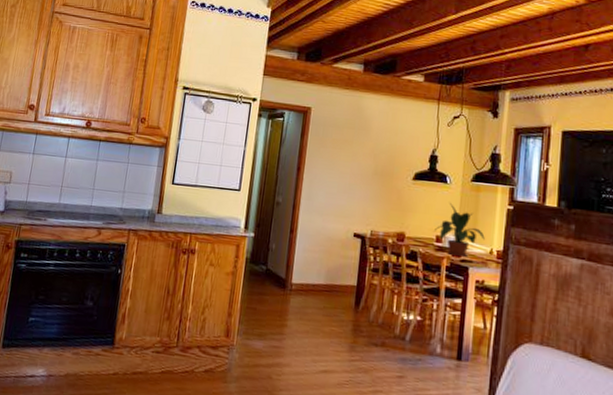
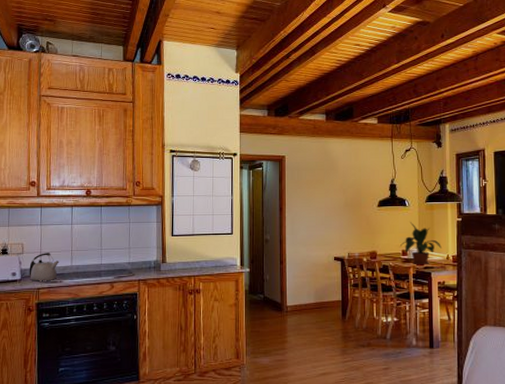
kettle: none [13,185,47,217] -> present [29,253,60,280]

